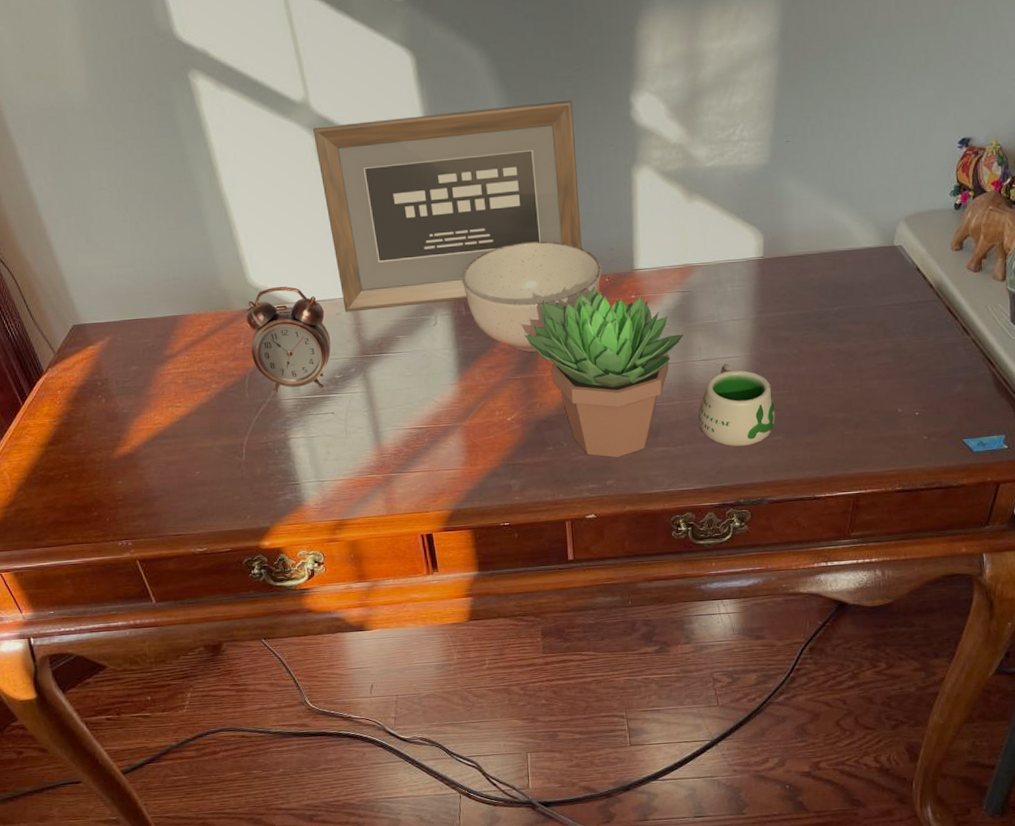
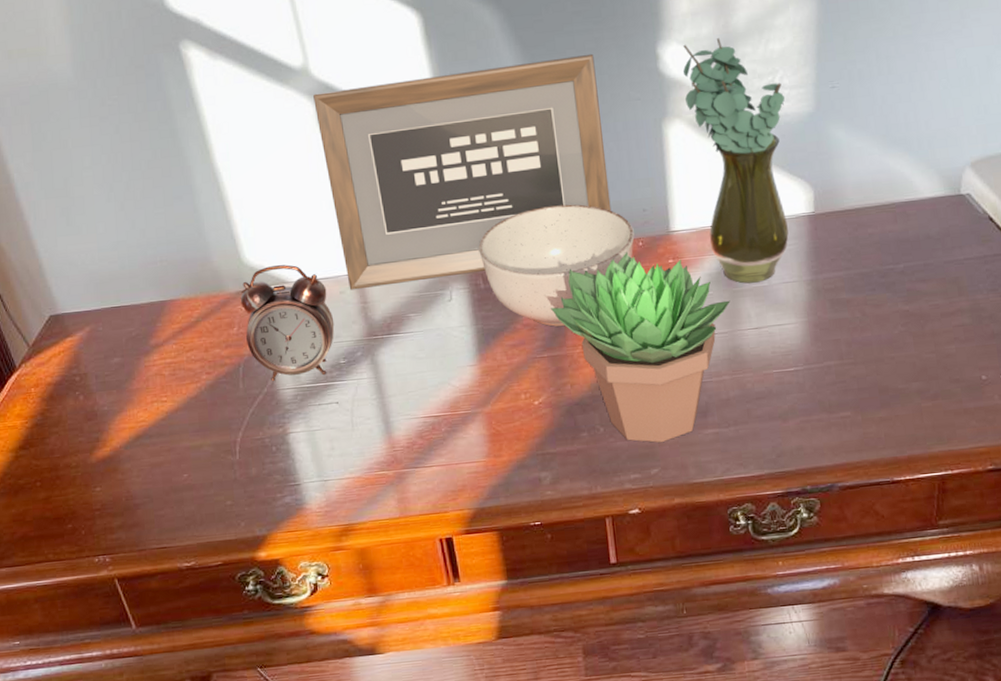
vase: none [652,90,743,320] -> present [682,38,789,284]
mug: present [698,364,776,447] -> none [752,332,841,426]

